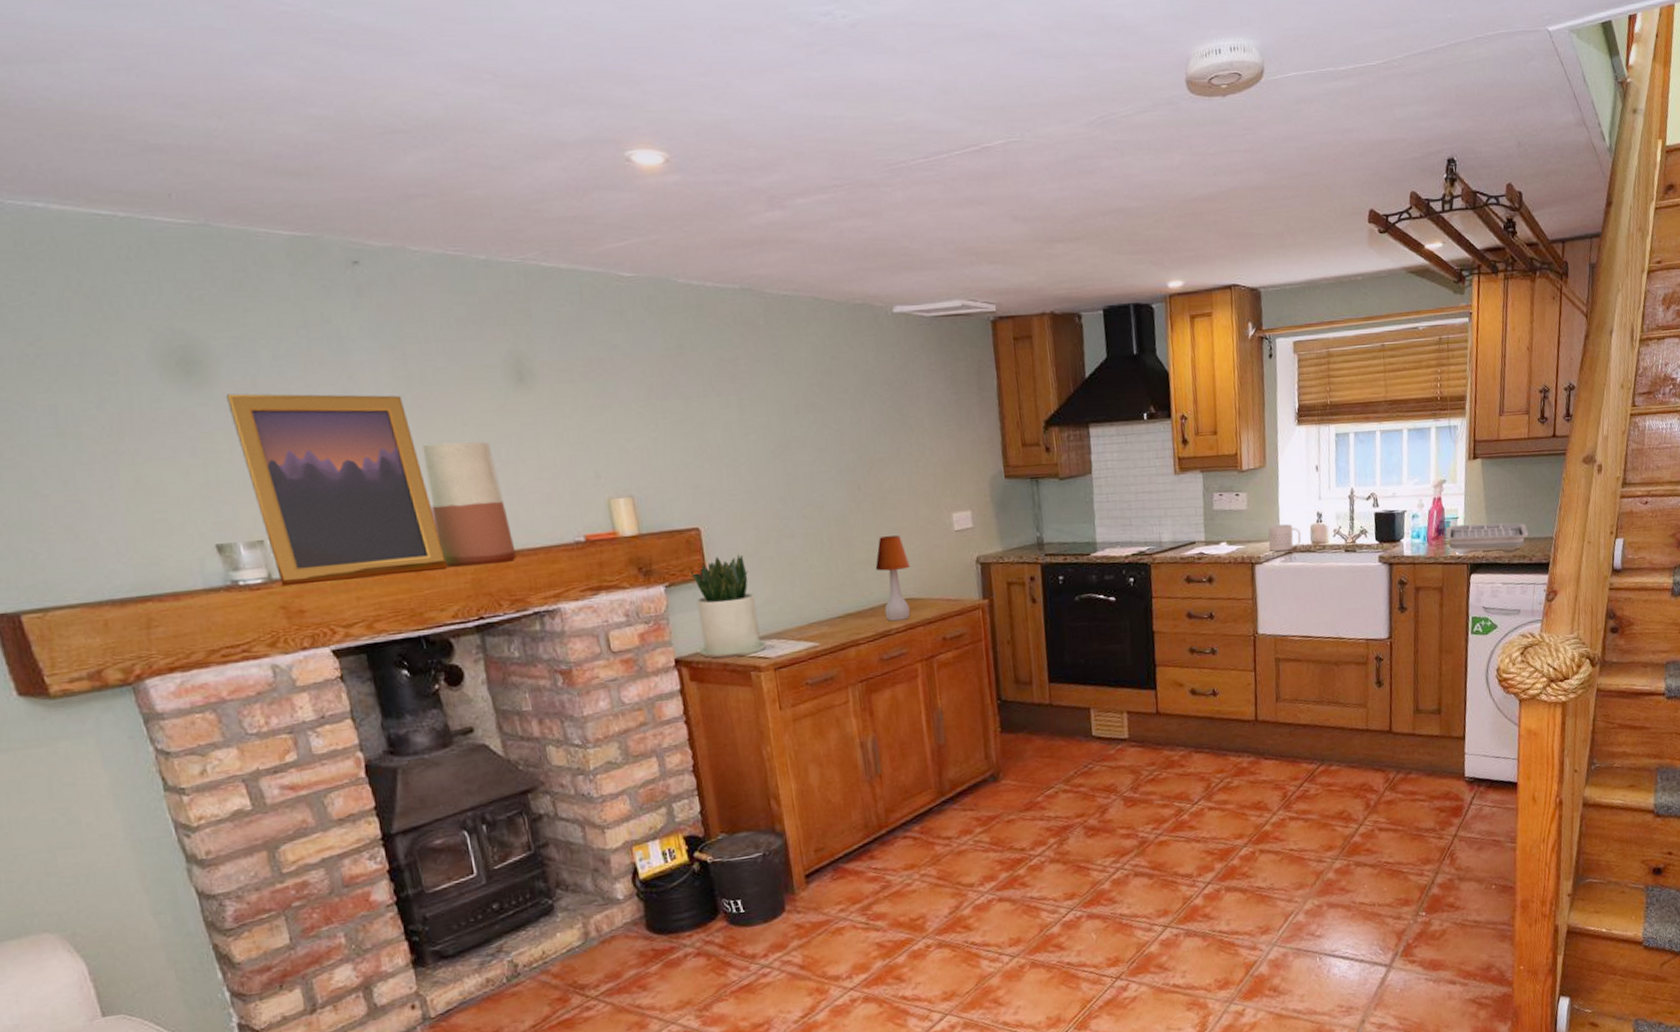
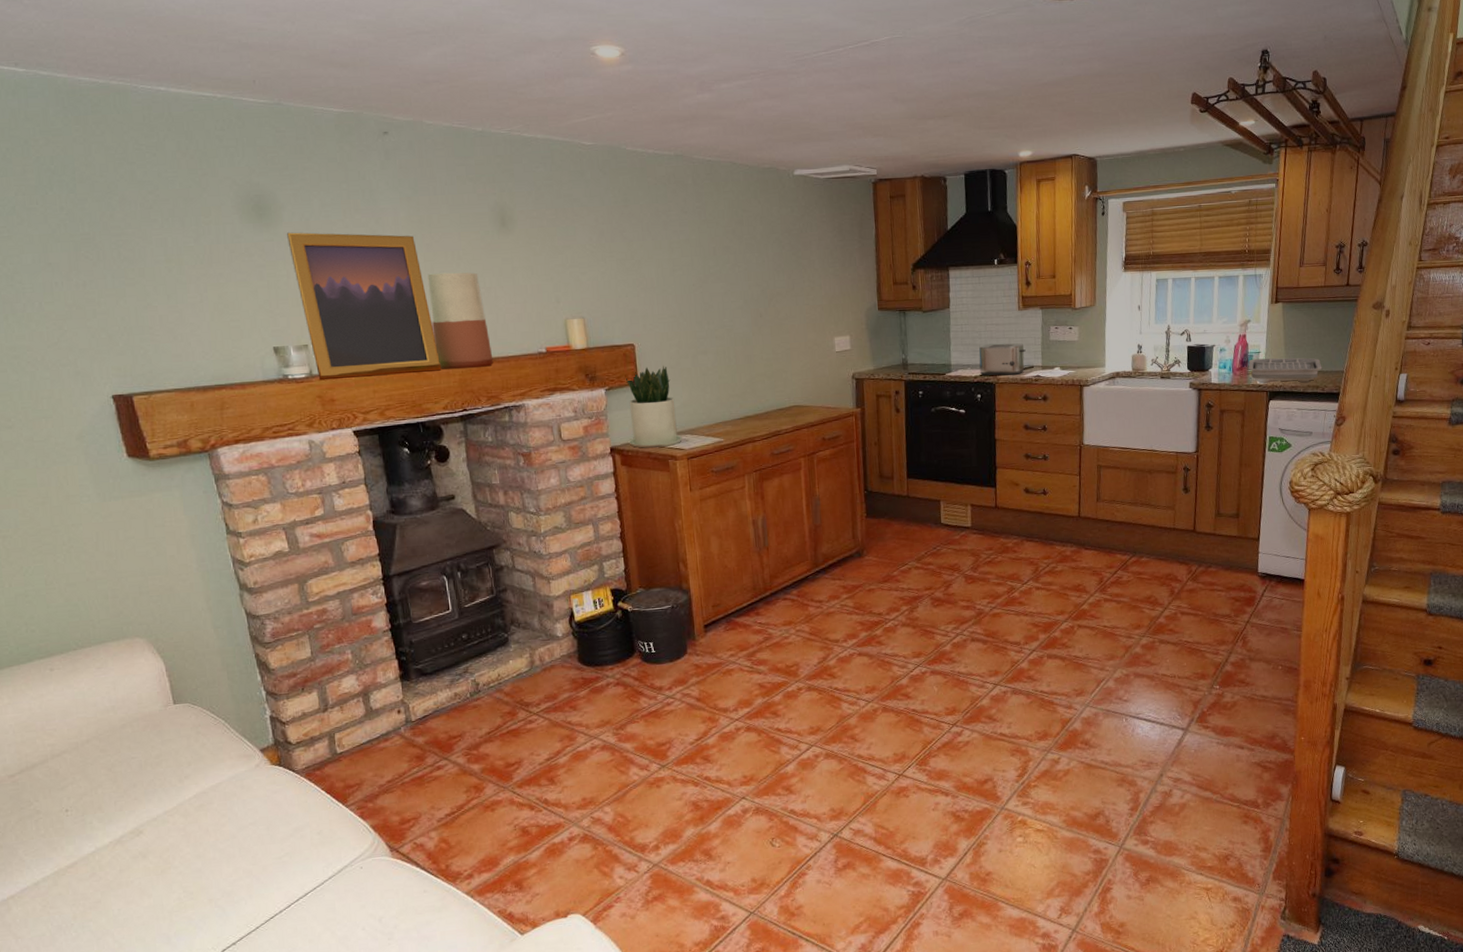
table lamp: present [875,535,911,622] -> none [771,354,799,424]
toaster: none [1129,514,1185,555] -> present [979,343,1026,376]
mug: present [1268,524,1301,552] -> none [1095,354,1124,377]

